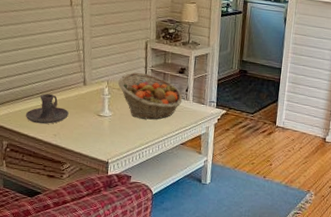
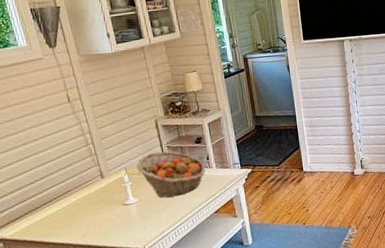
candle holder: present [25,93,69,125] -> none [47,195,93,229]

